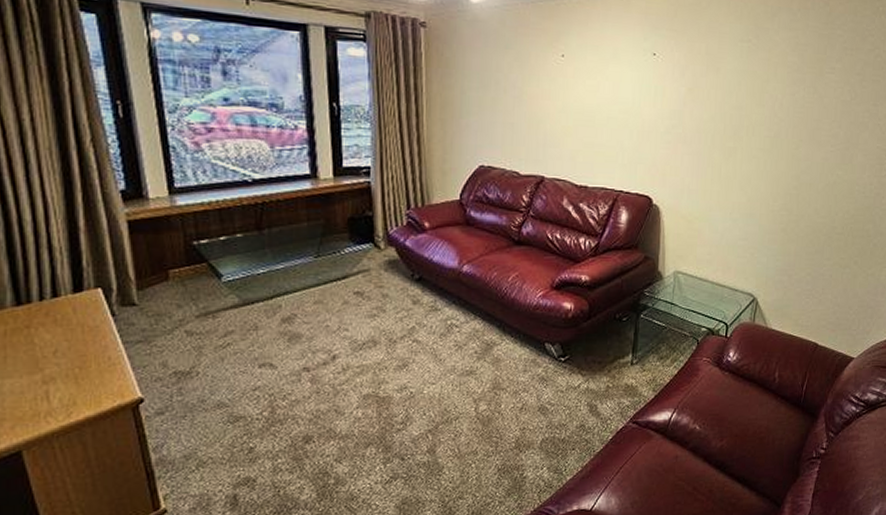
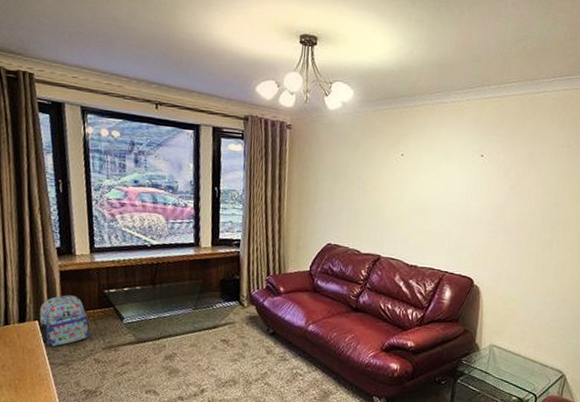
backpack: none [103,251,176,319] -> present [39,295,90,346]

